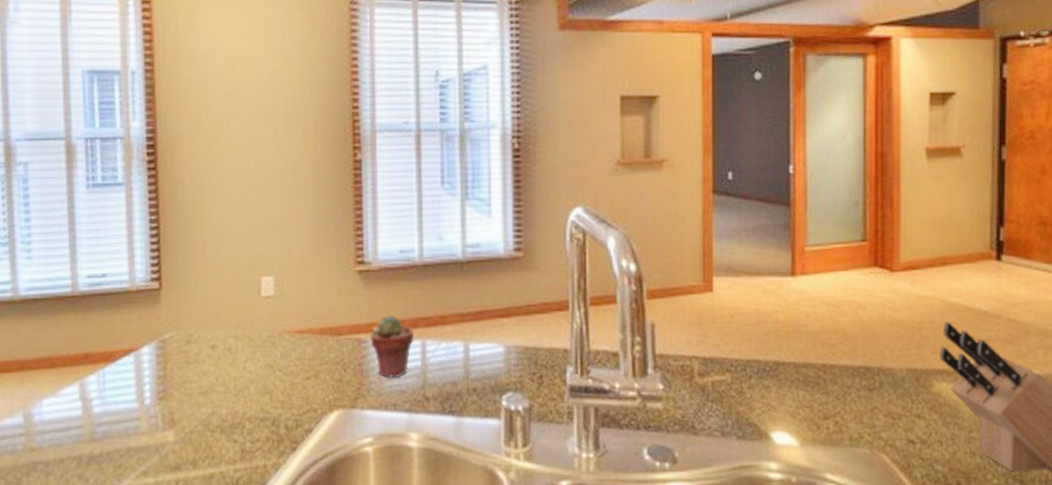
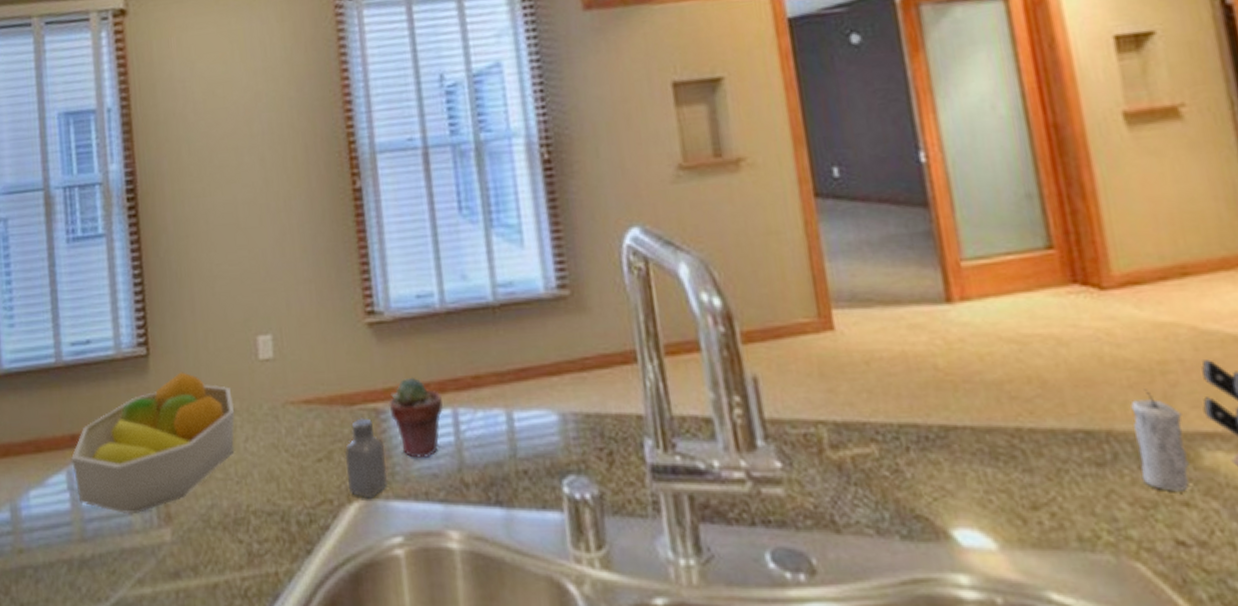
fruit bowl: none [83,304,237,420] -> present [70,372,235,515]
saltshaker: none [329,346,364,409] -> present [344,418,388,499]
candle: none [895,340,926,408] -> present [1131,389,1189,491]

